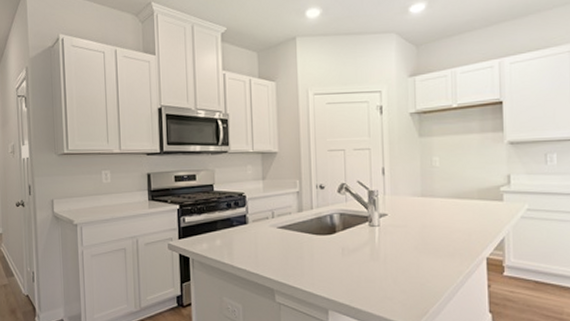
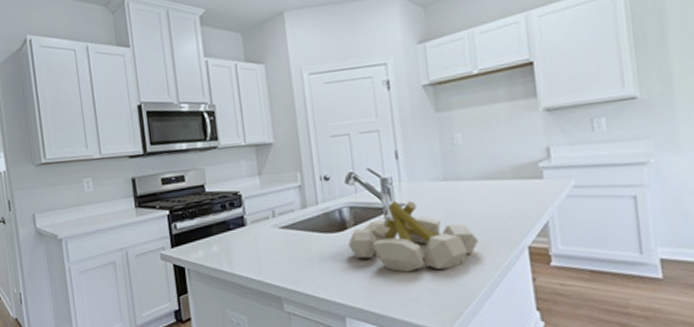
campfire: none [336,211,446,274] -> present [348,200,479,273]

